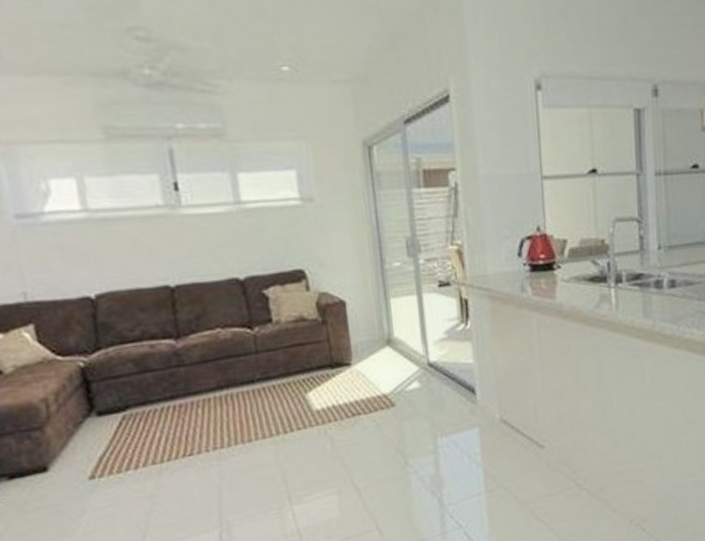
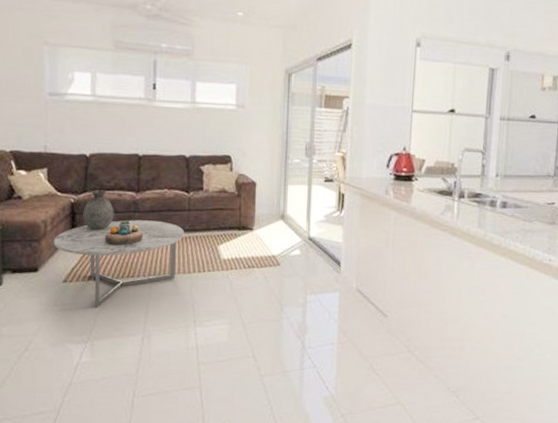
coffee table: none [63,373,257,506] -> present [53,219,185,308]
vase: none [100,342,149,400] -> present [83,190,114,230]
decorative bowl: none [140,379,197,418] -> present [105,220,143,246]

